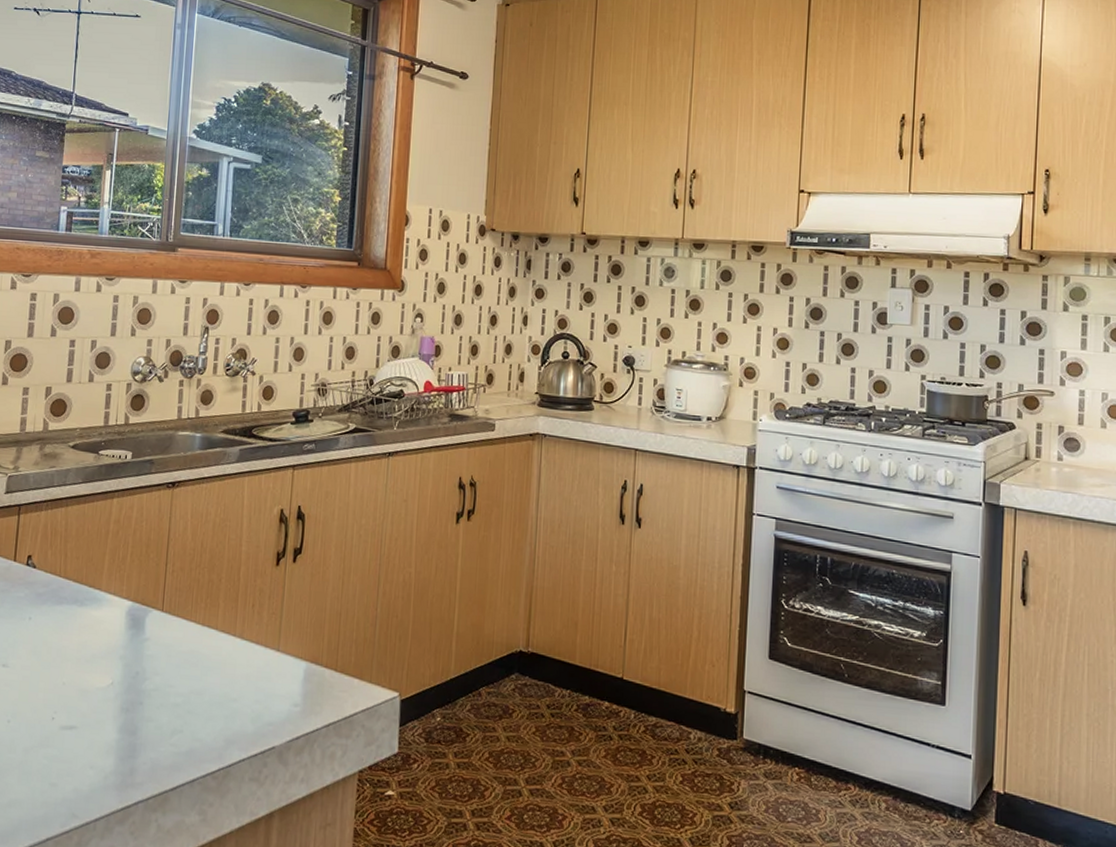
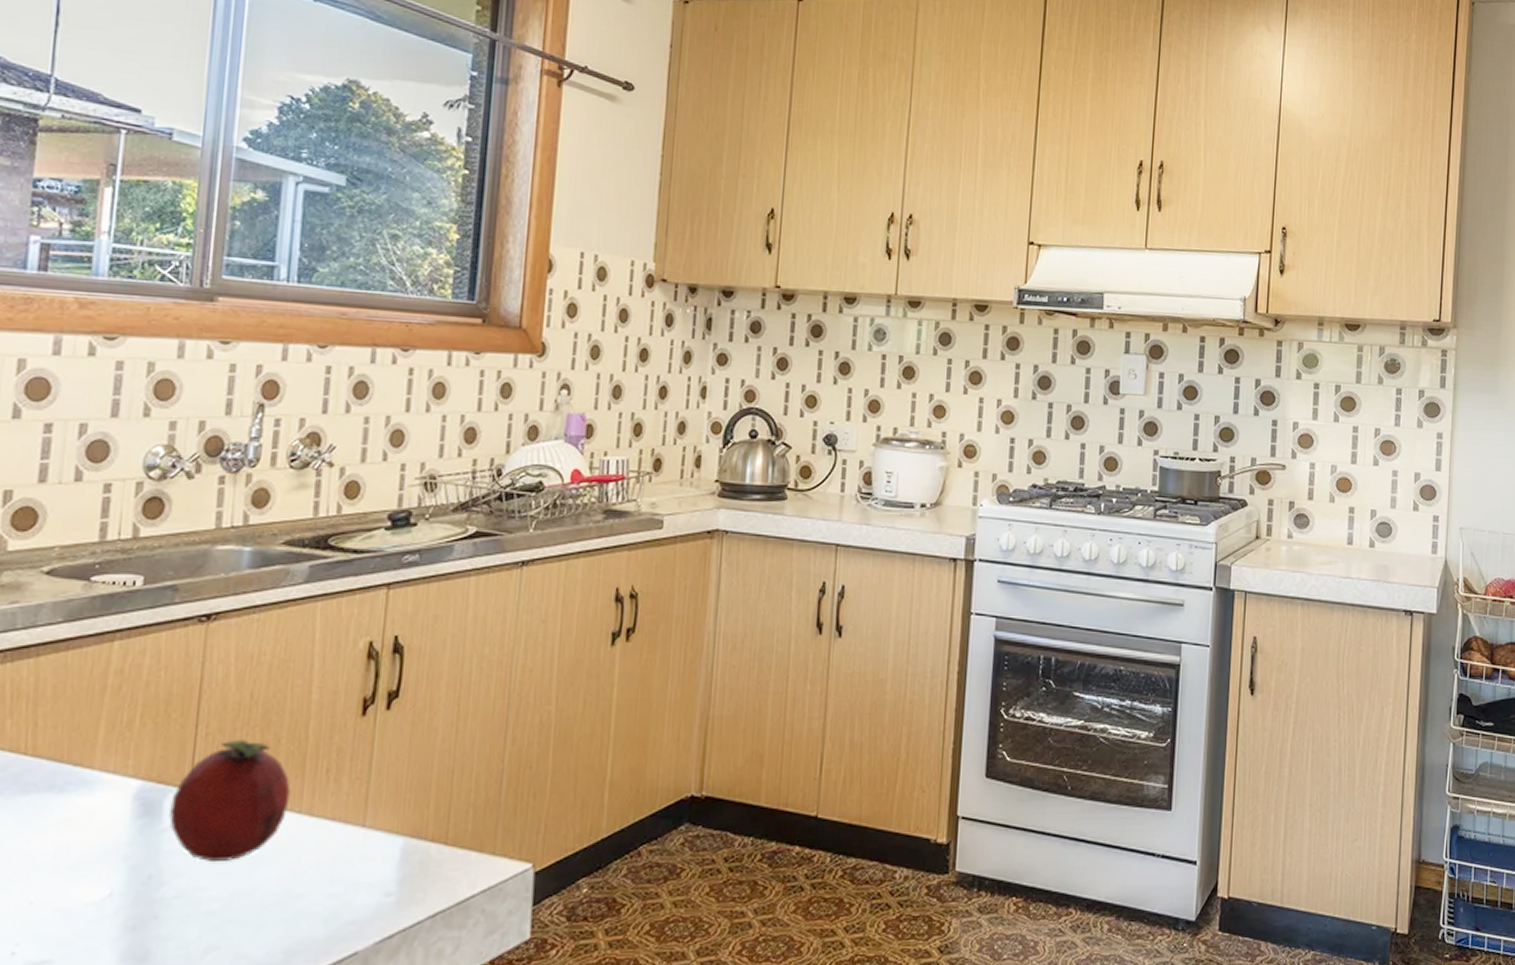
fruit: none [149,576,229,667] -> present [169,739,291,861]

